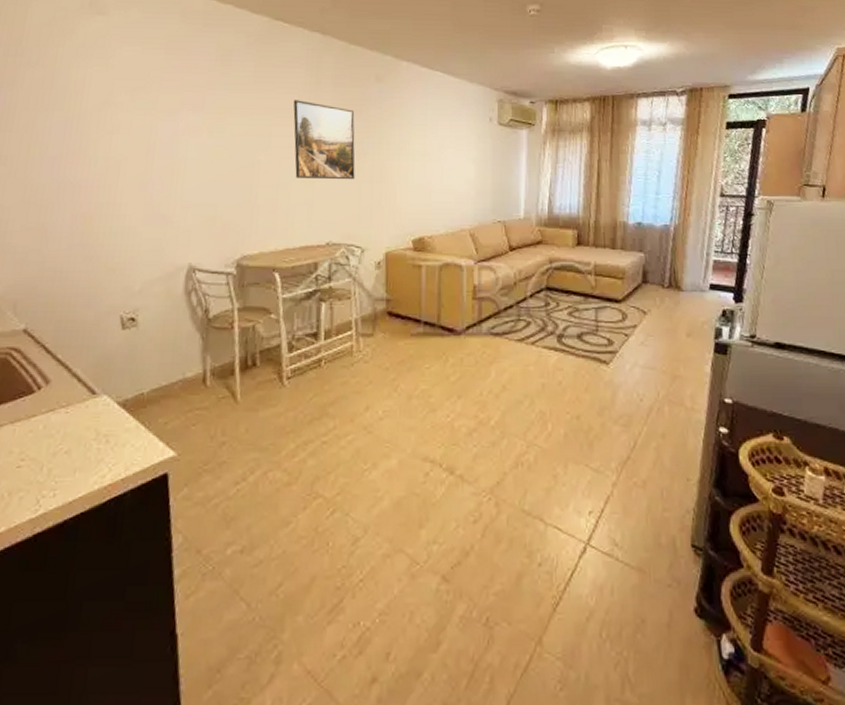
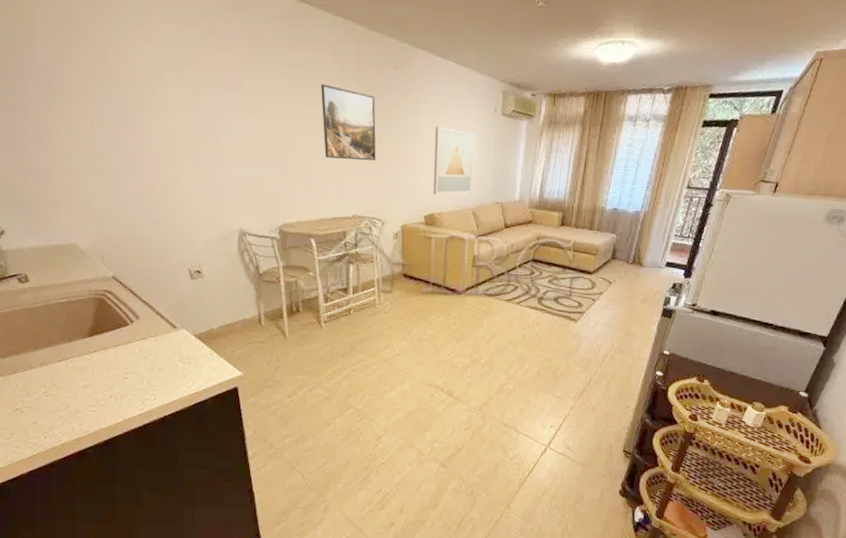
wall art: none [422,140,469,216] -> present [433,127,476,195]

